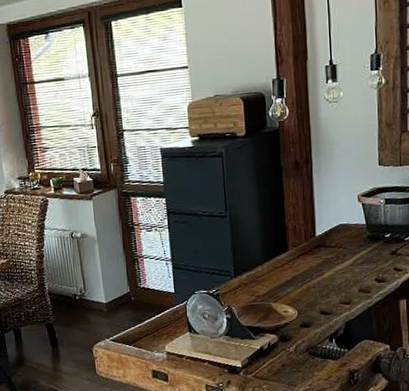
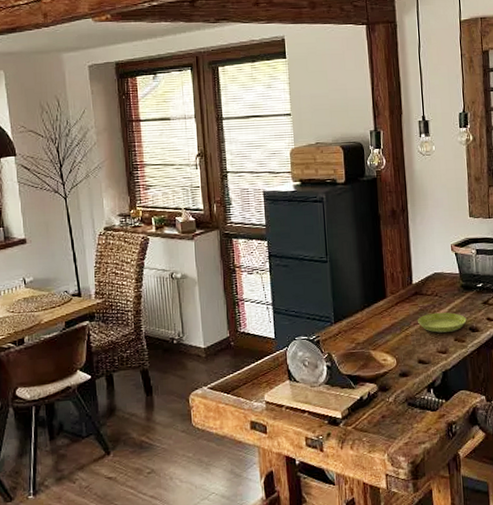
saucer: none [321,263,373,284] -> present [418,312,467,333]

